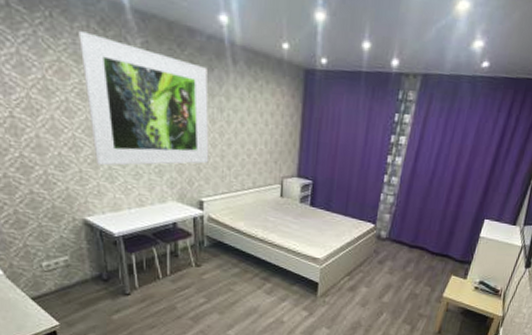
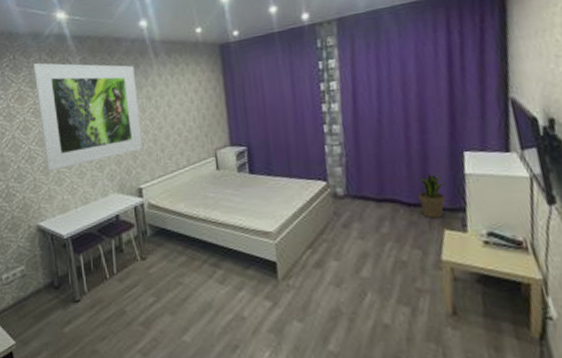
potted plant: none [440,232,465,266] -> present [418,173,447,219]

